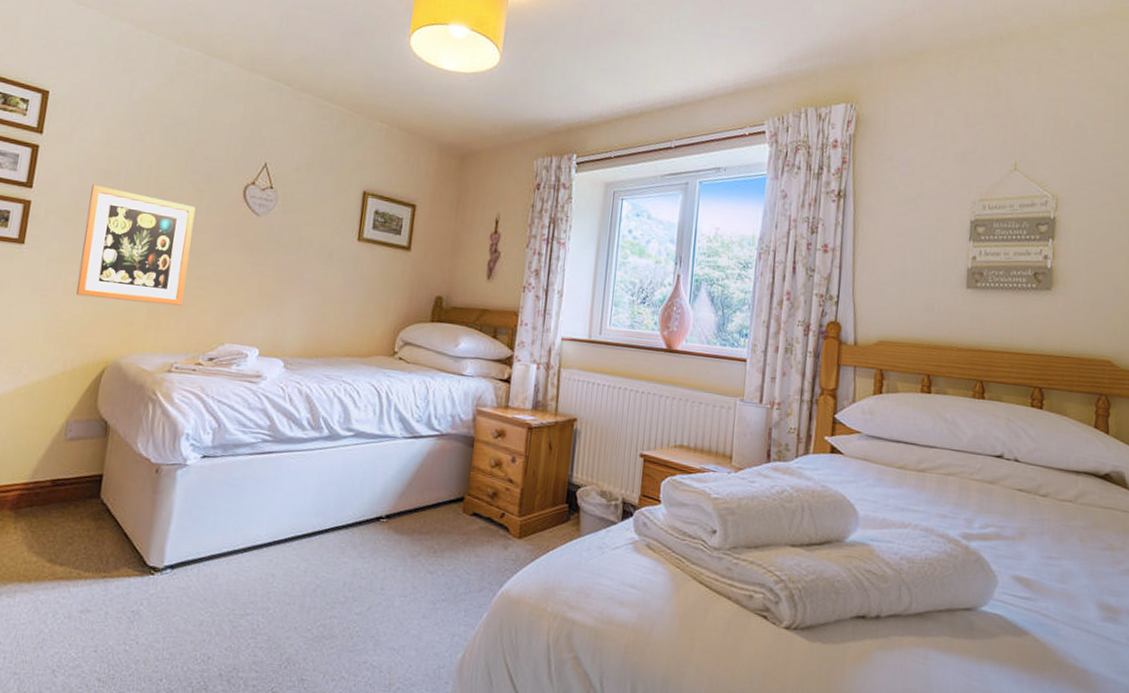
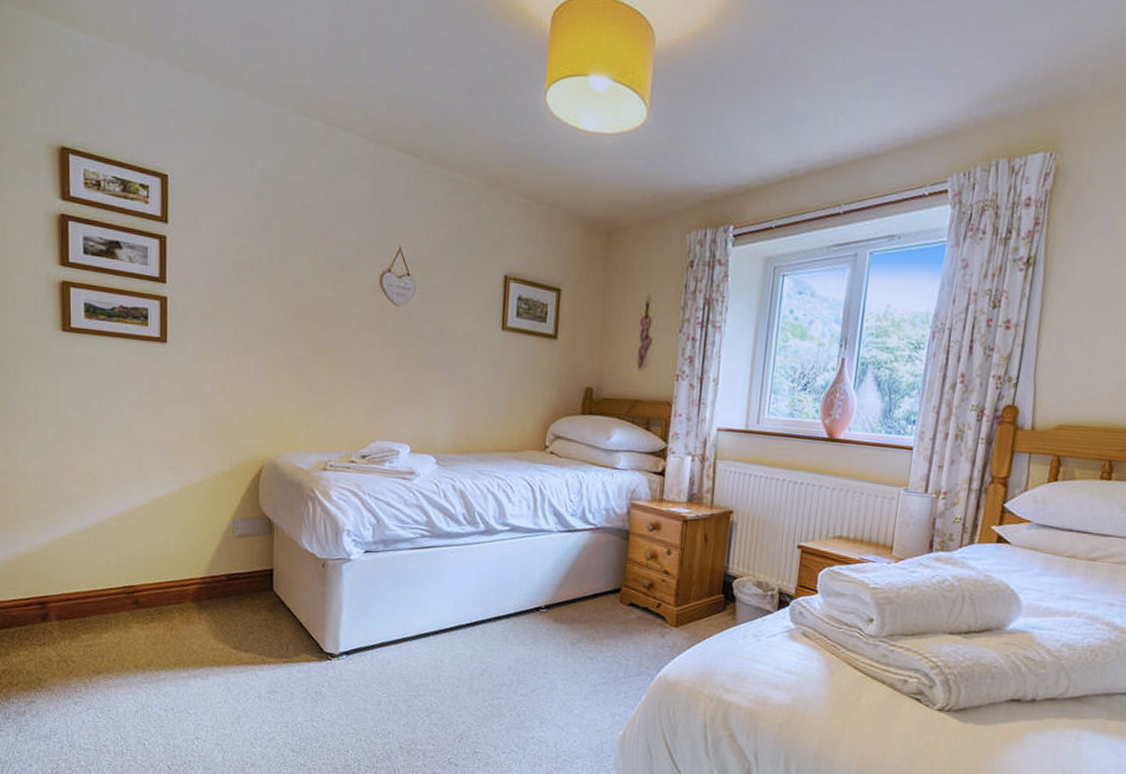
wall art: present [76,185,196,306] -> none [224,278,333,403]

